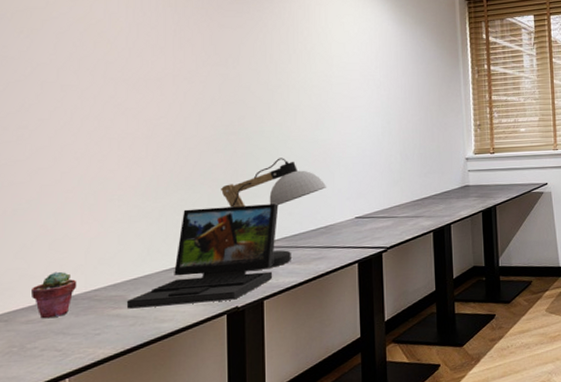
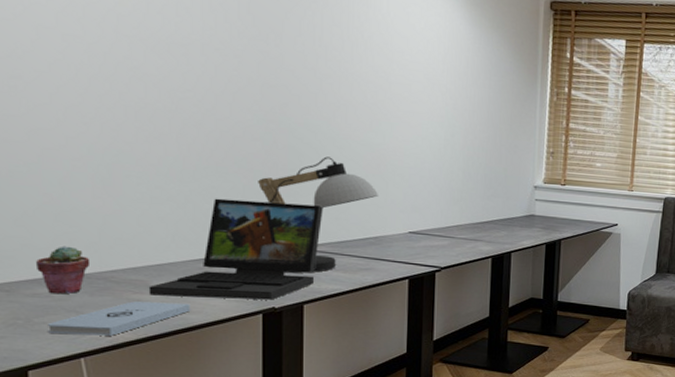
notepad: none [39,313,163,358] -> present [48,301,191,336]

